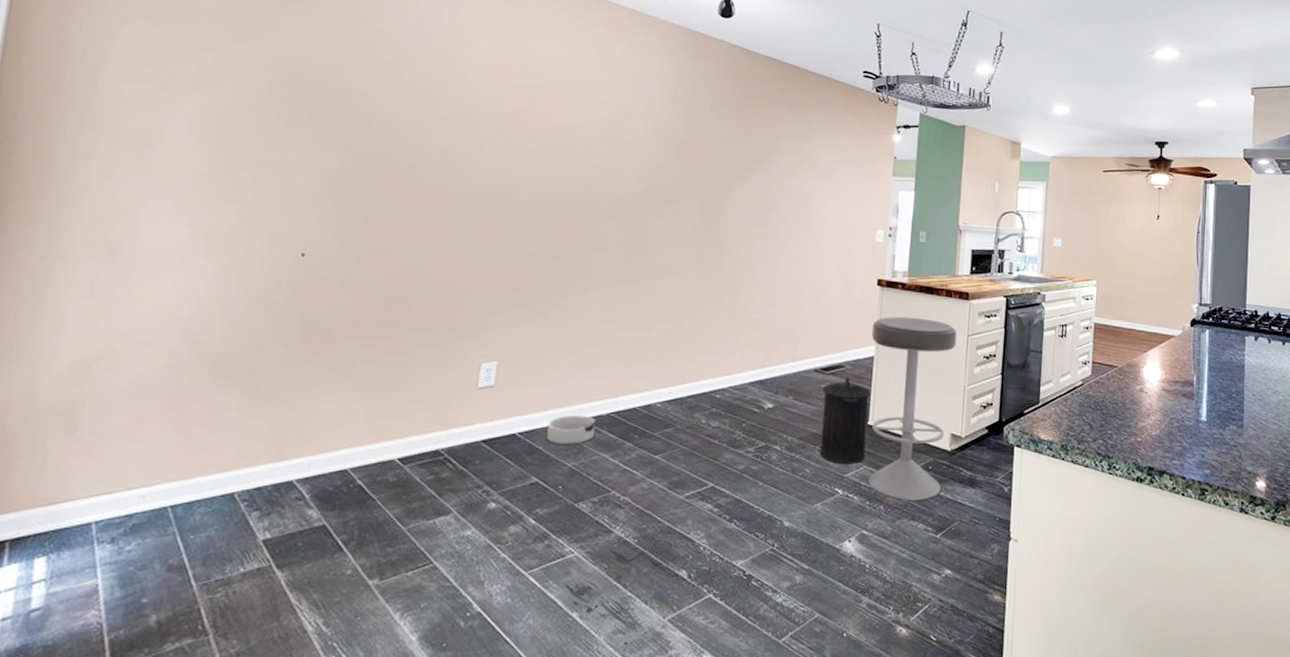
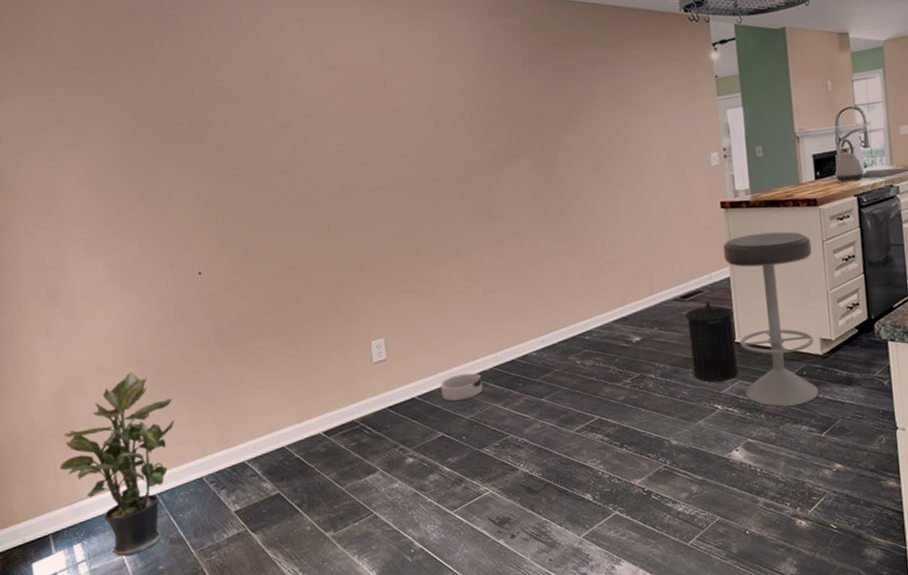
potted plant: none [50,353,225,581] -> present [60,372,175,556]
kettle: none [988,240,1016,283] -> present [834,138,864,183]

